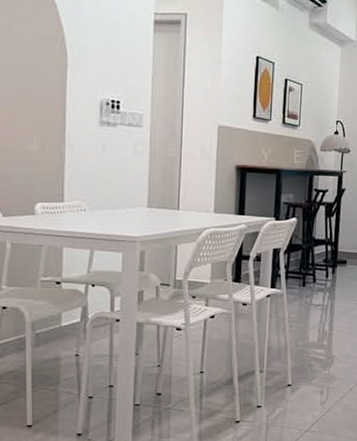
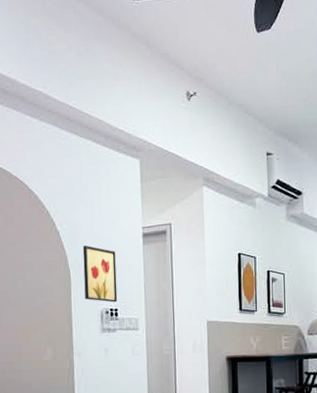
wall art: none [83,25,122,94] -> present [82,245,118,303]

